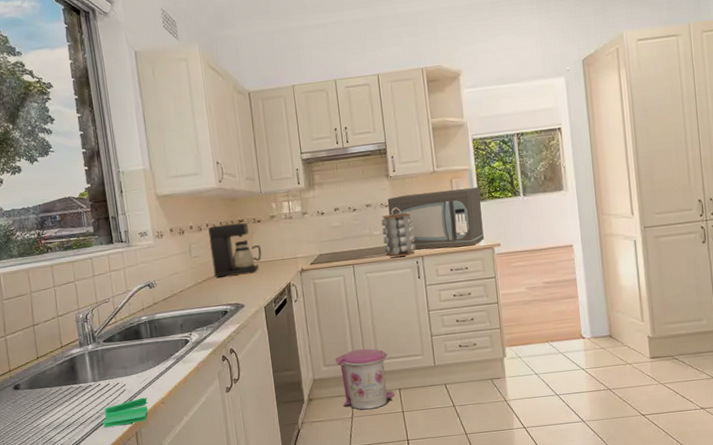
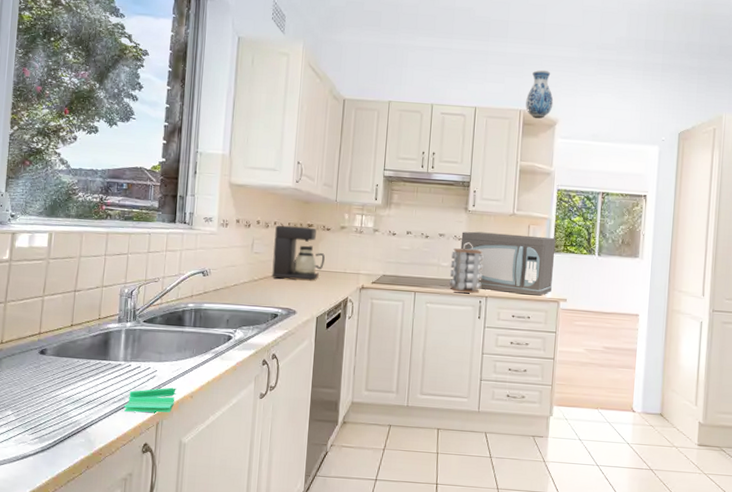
trash can: present [335,348,395,410] -> none [378,379,433,445]
vase: none [426,23,454,74] -> present [525,69,554,119]

